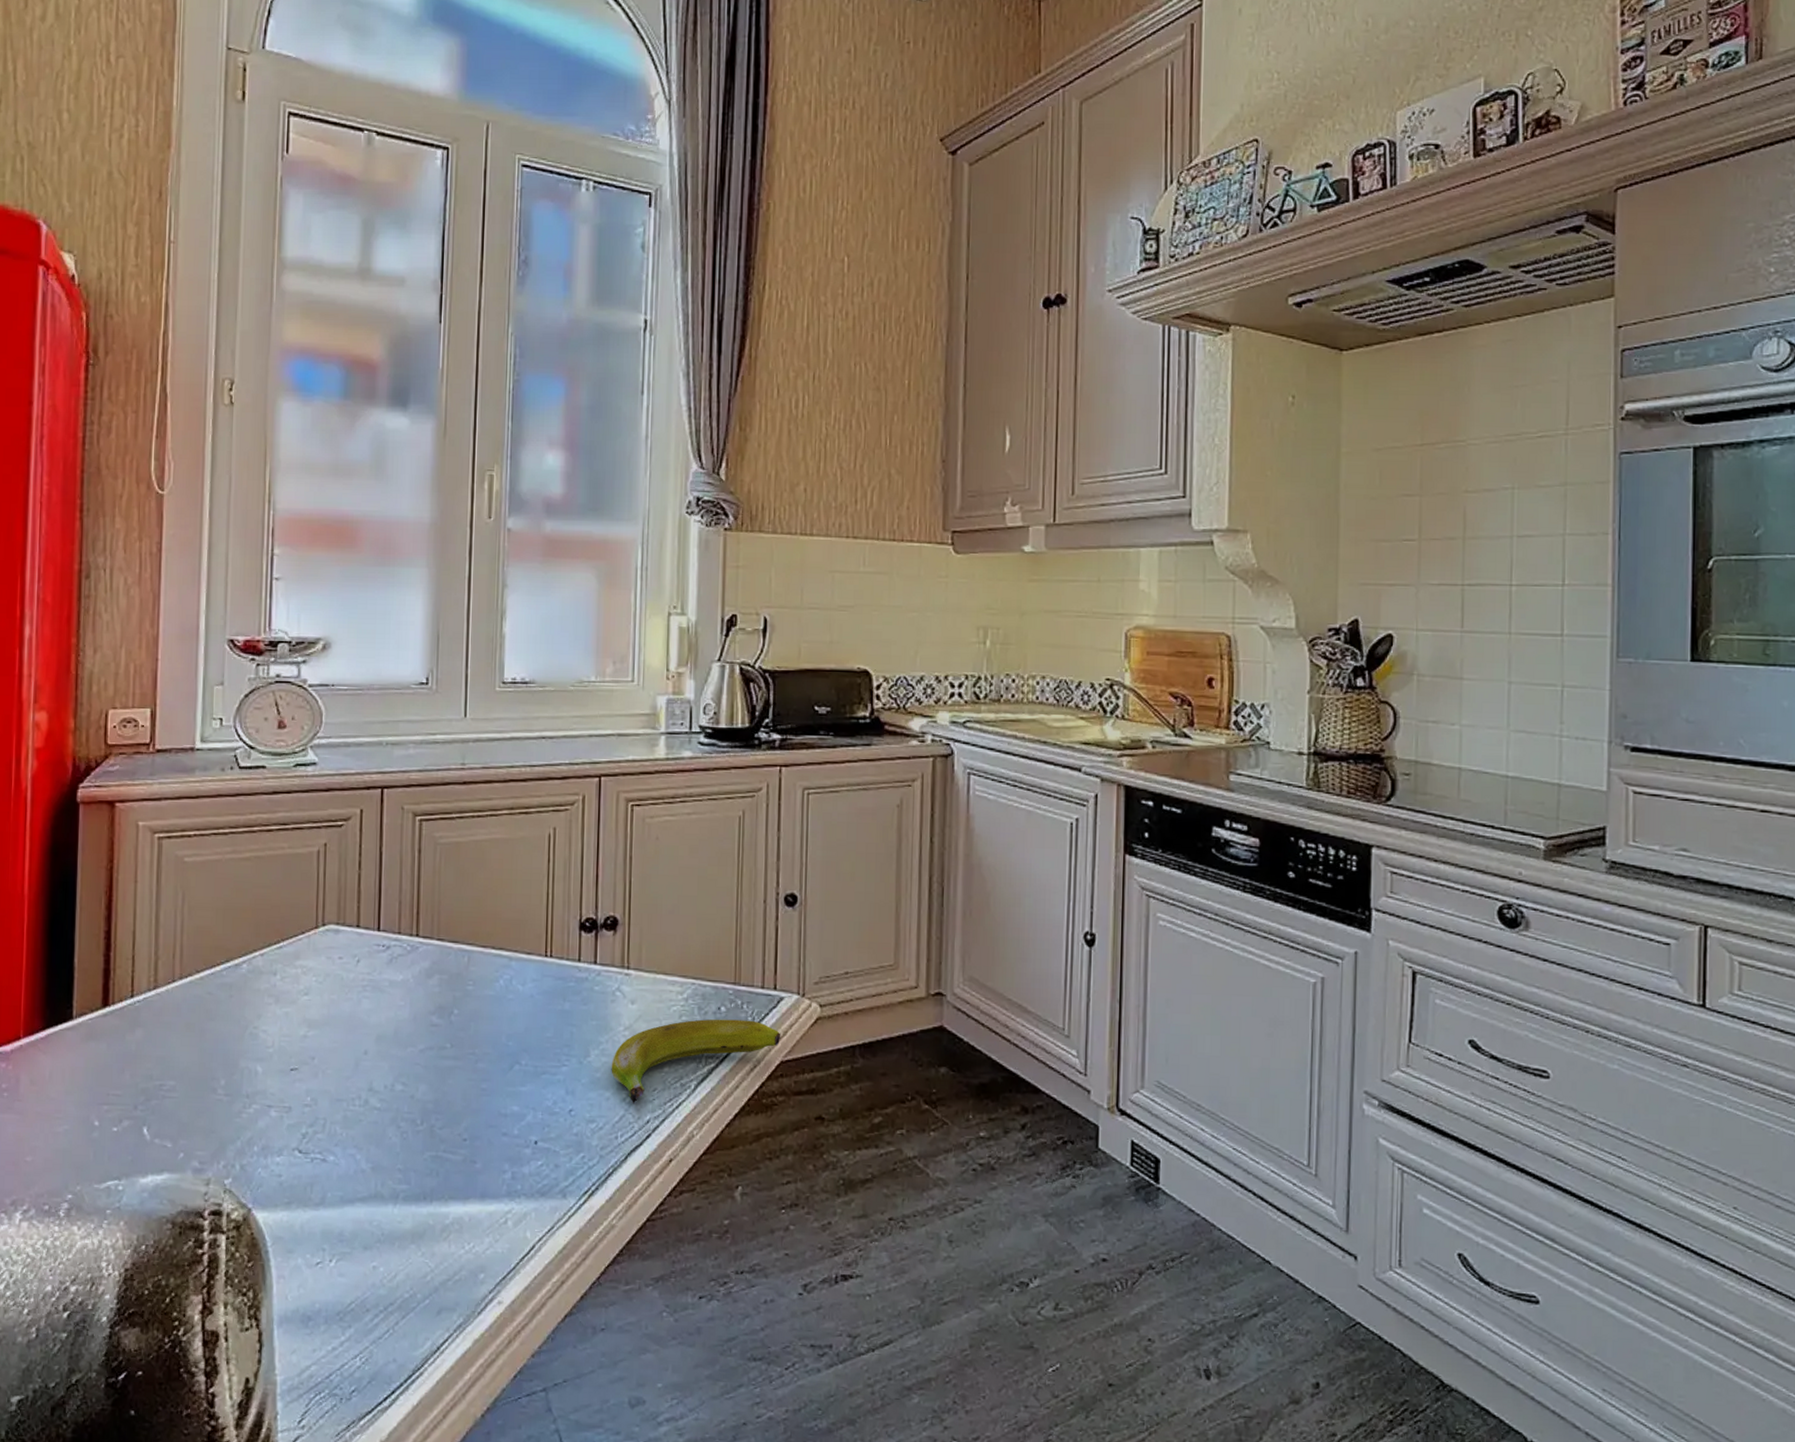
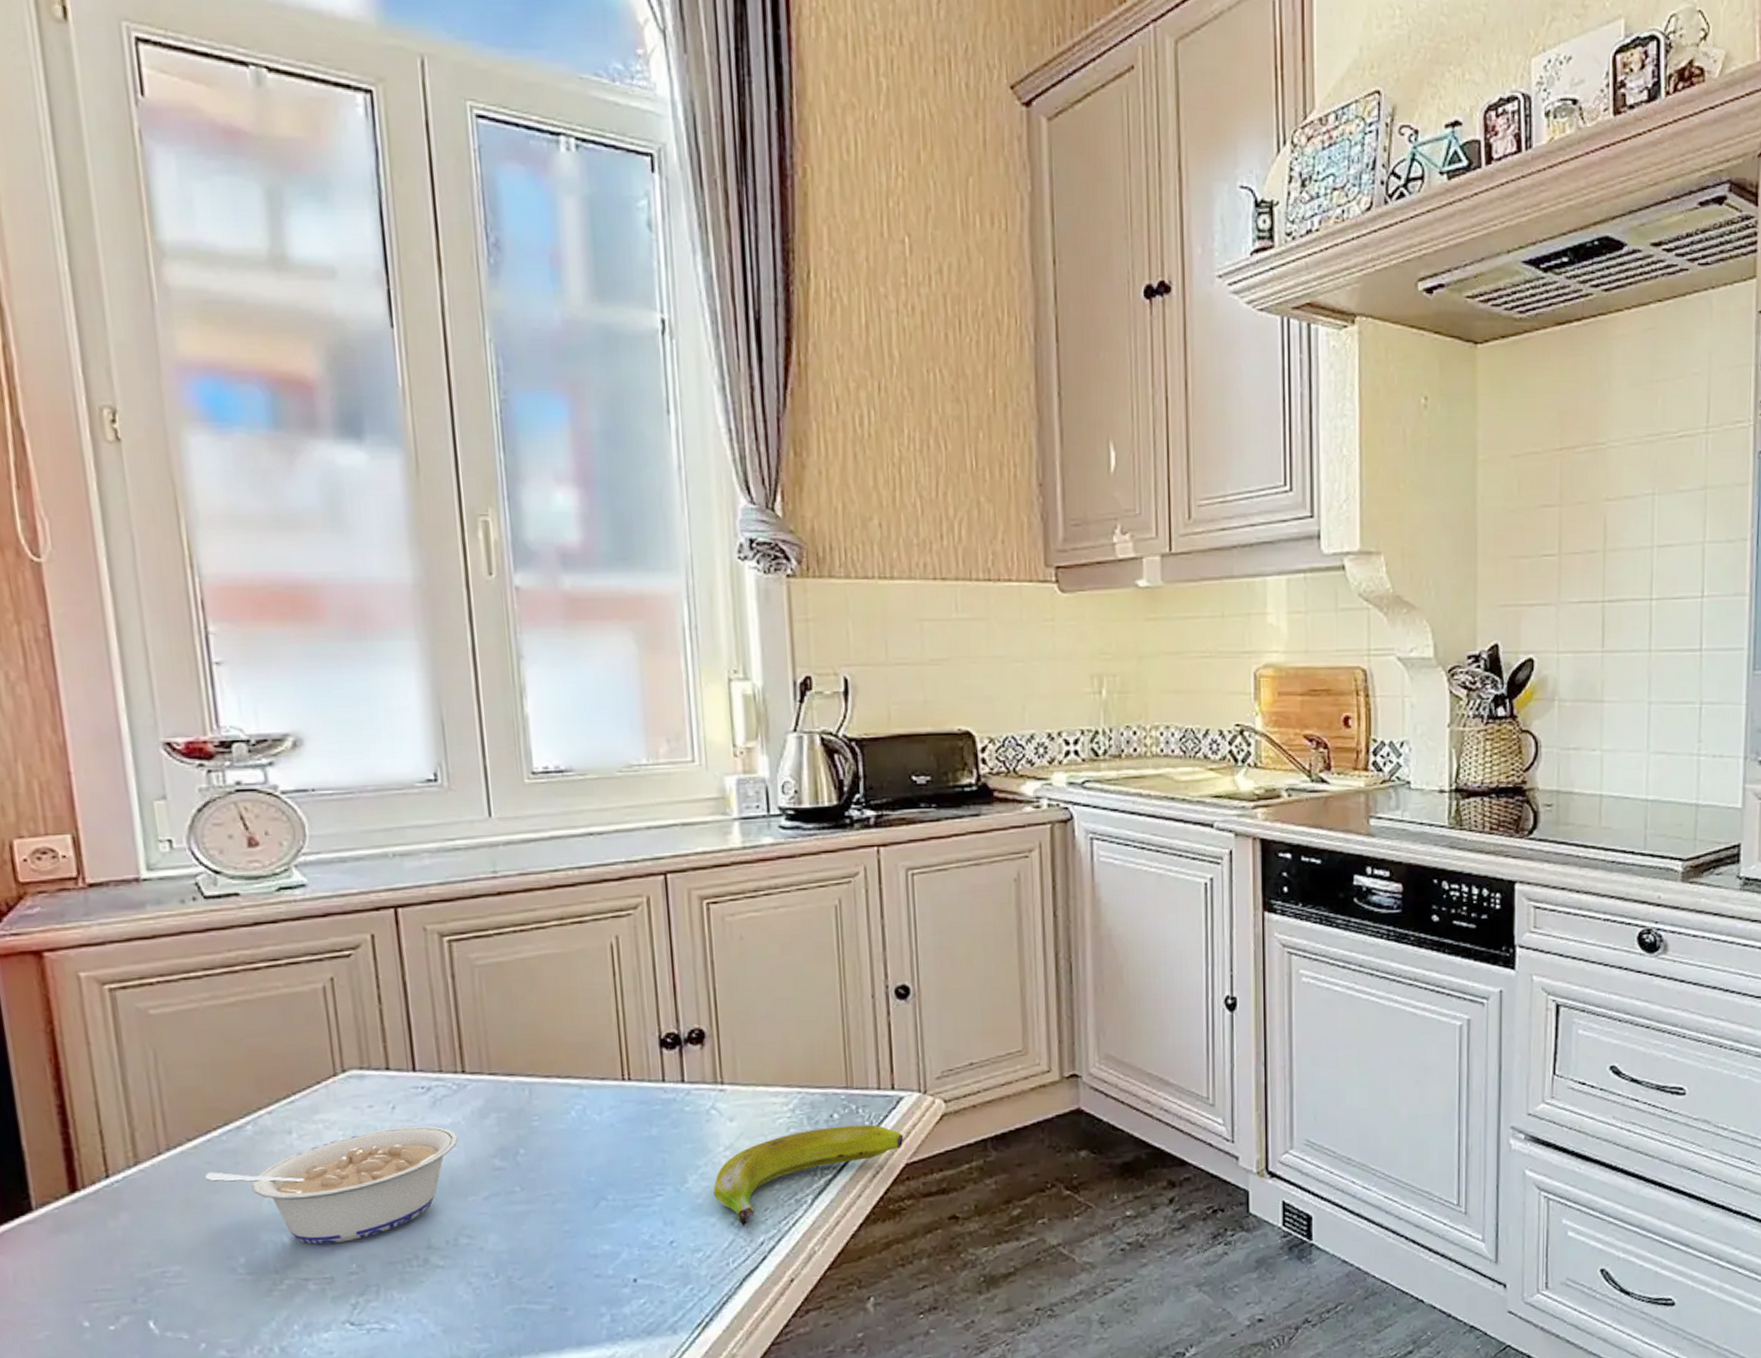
legume: none [205,979,406,1077] -> present [205,1126,458,1245]

